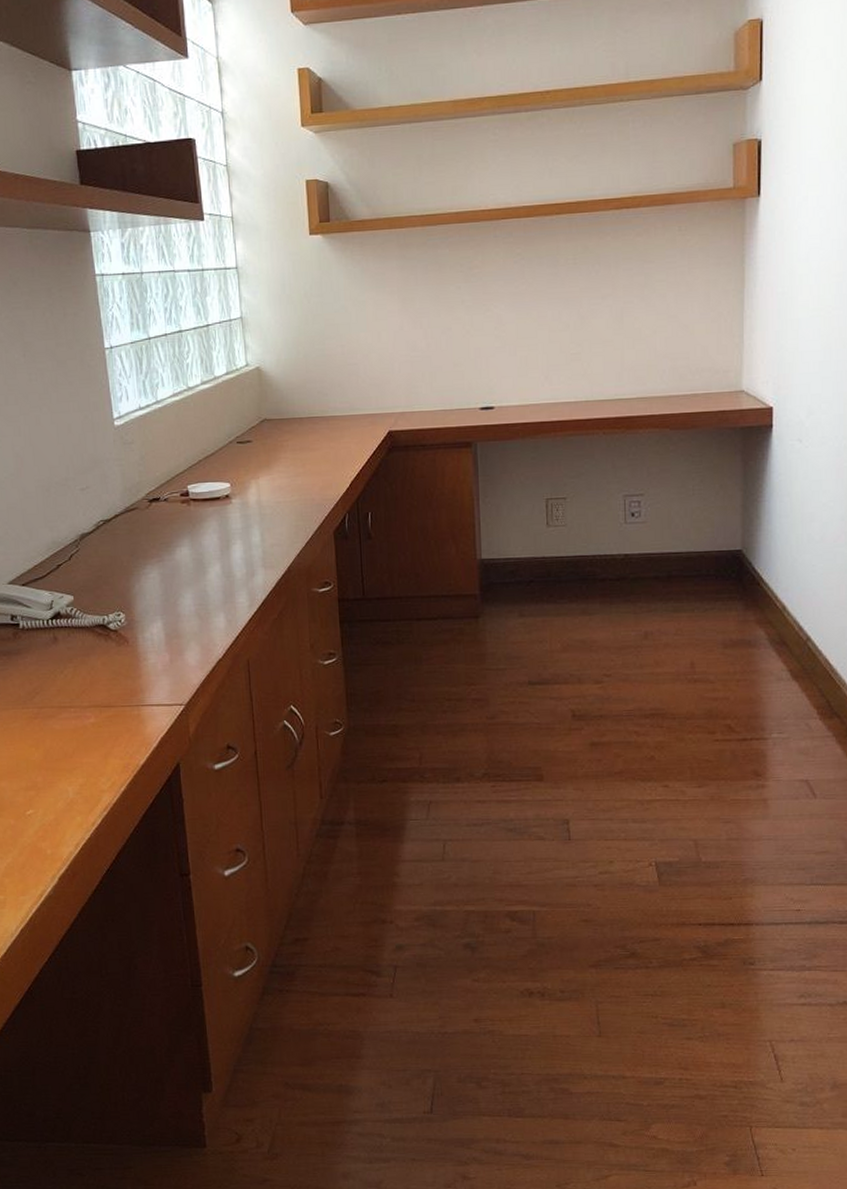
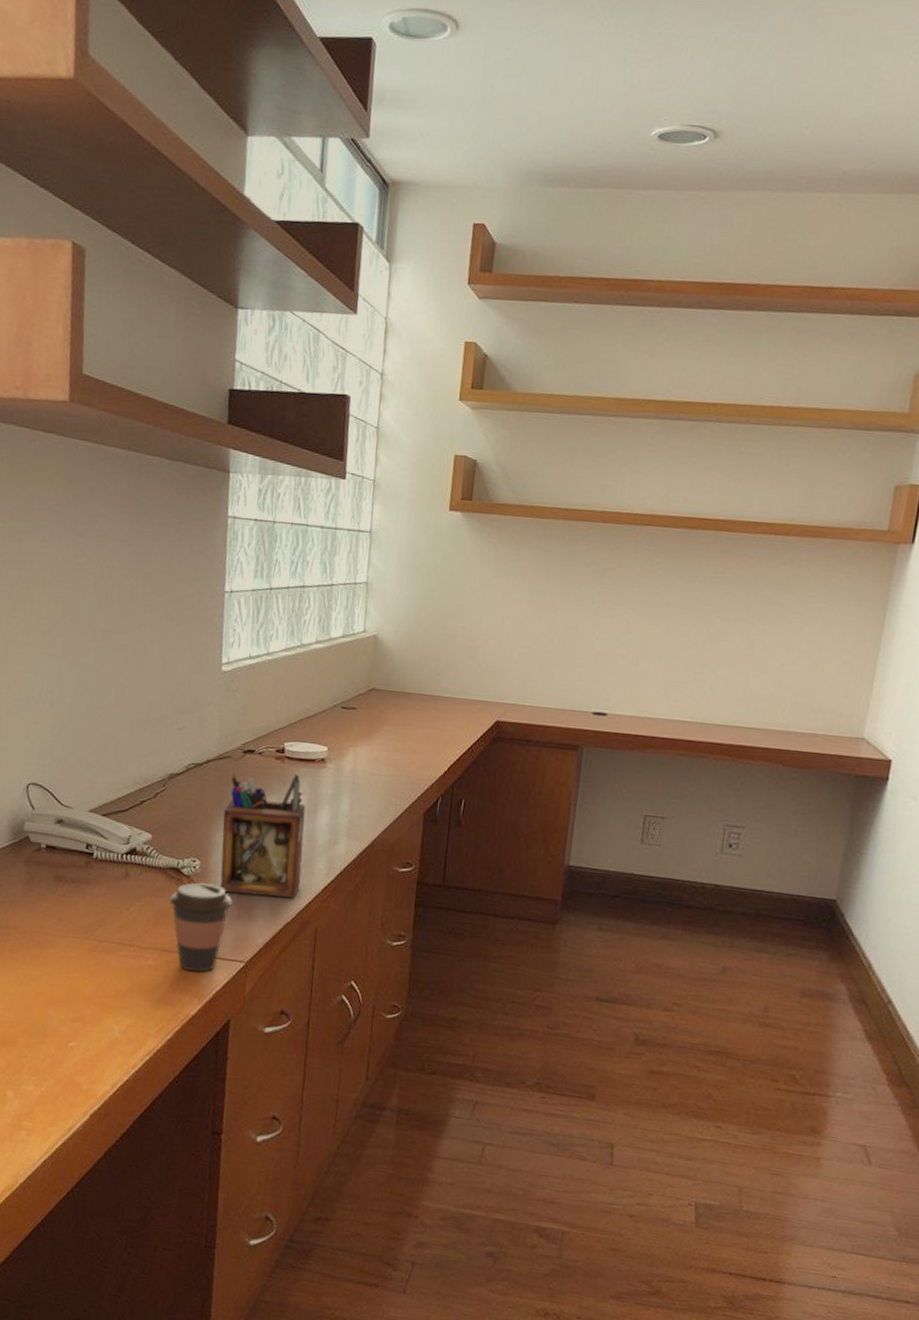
coffee cup: none [100,634,163,723] -> present [169,882,233,972]
desk organizer: none [139,514,226,640] -> present [220,772,306,898]

